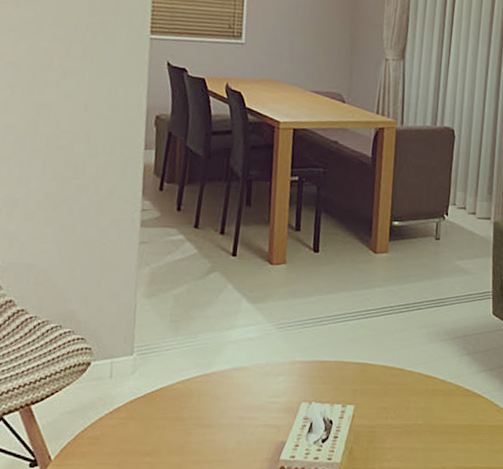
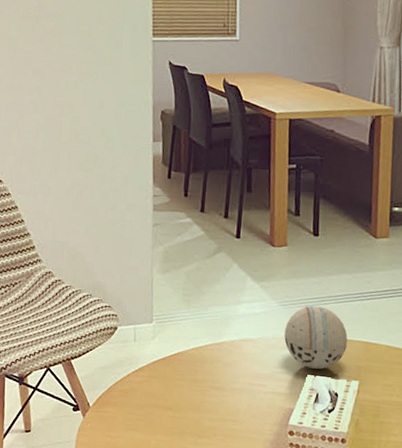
decorative ball: none [279,326,345,396] -> present [284,305,348,369]

